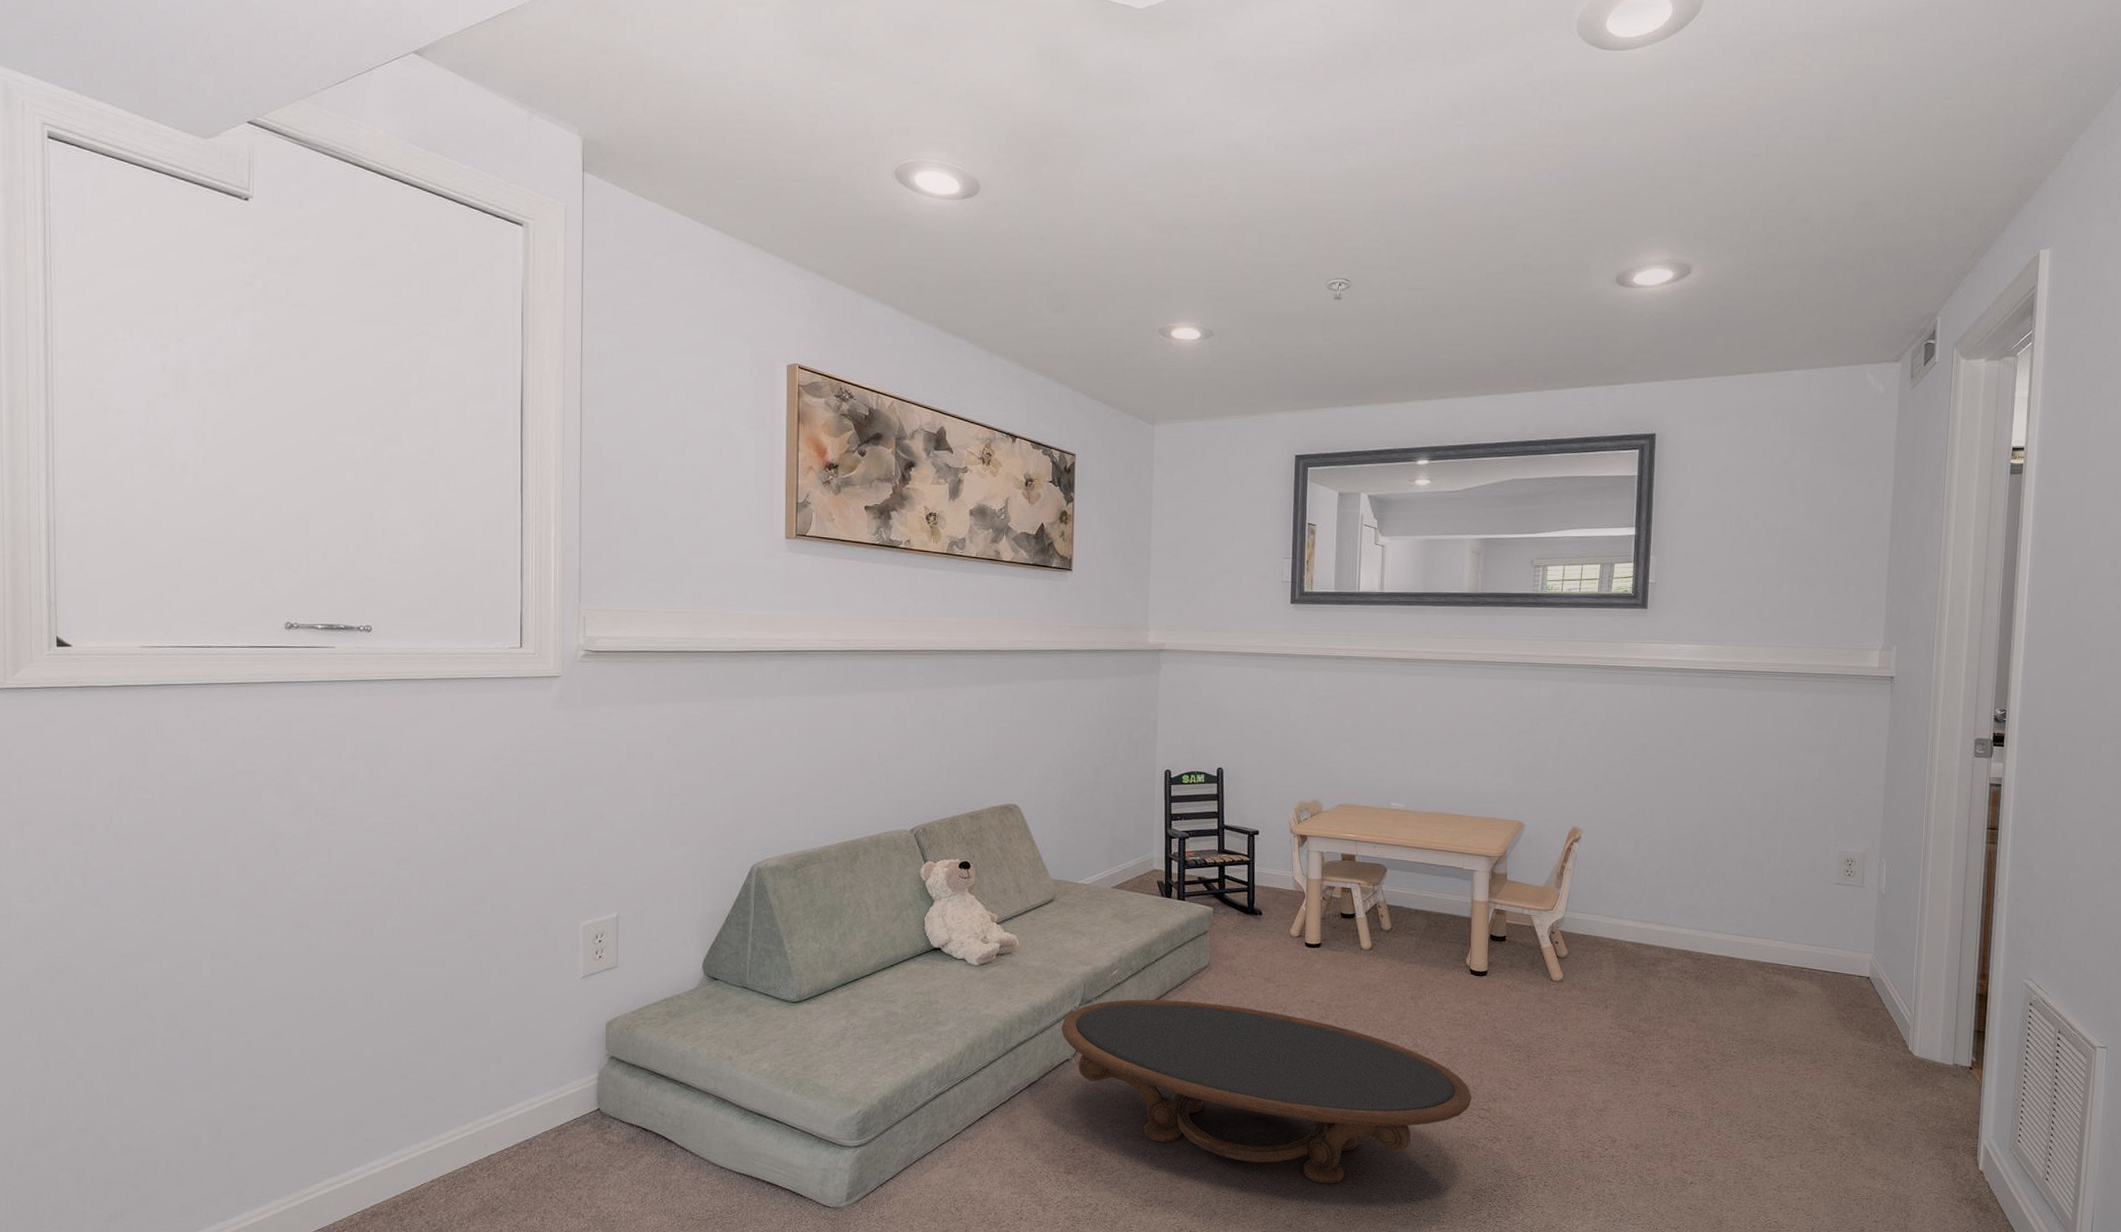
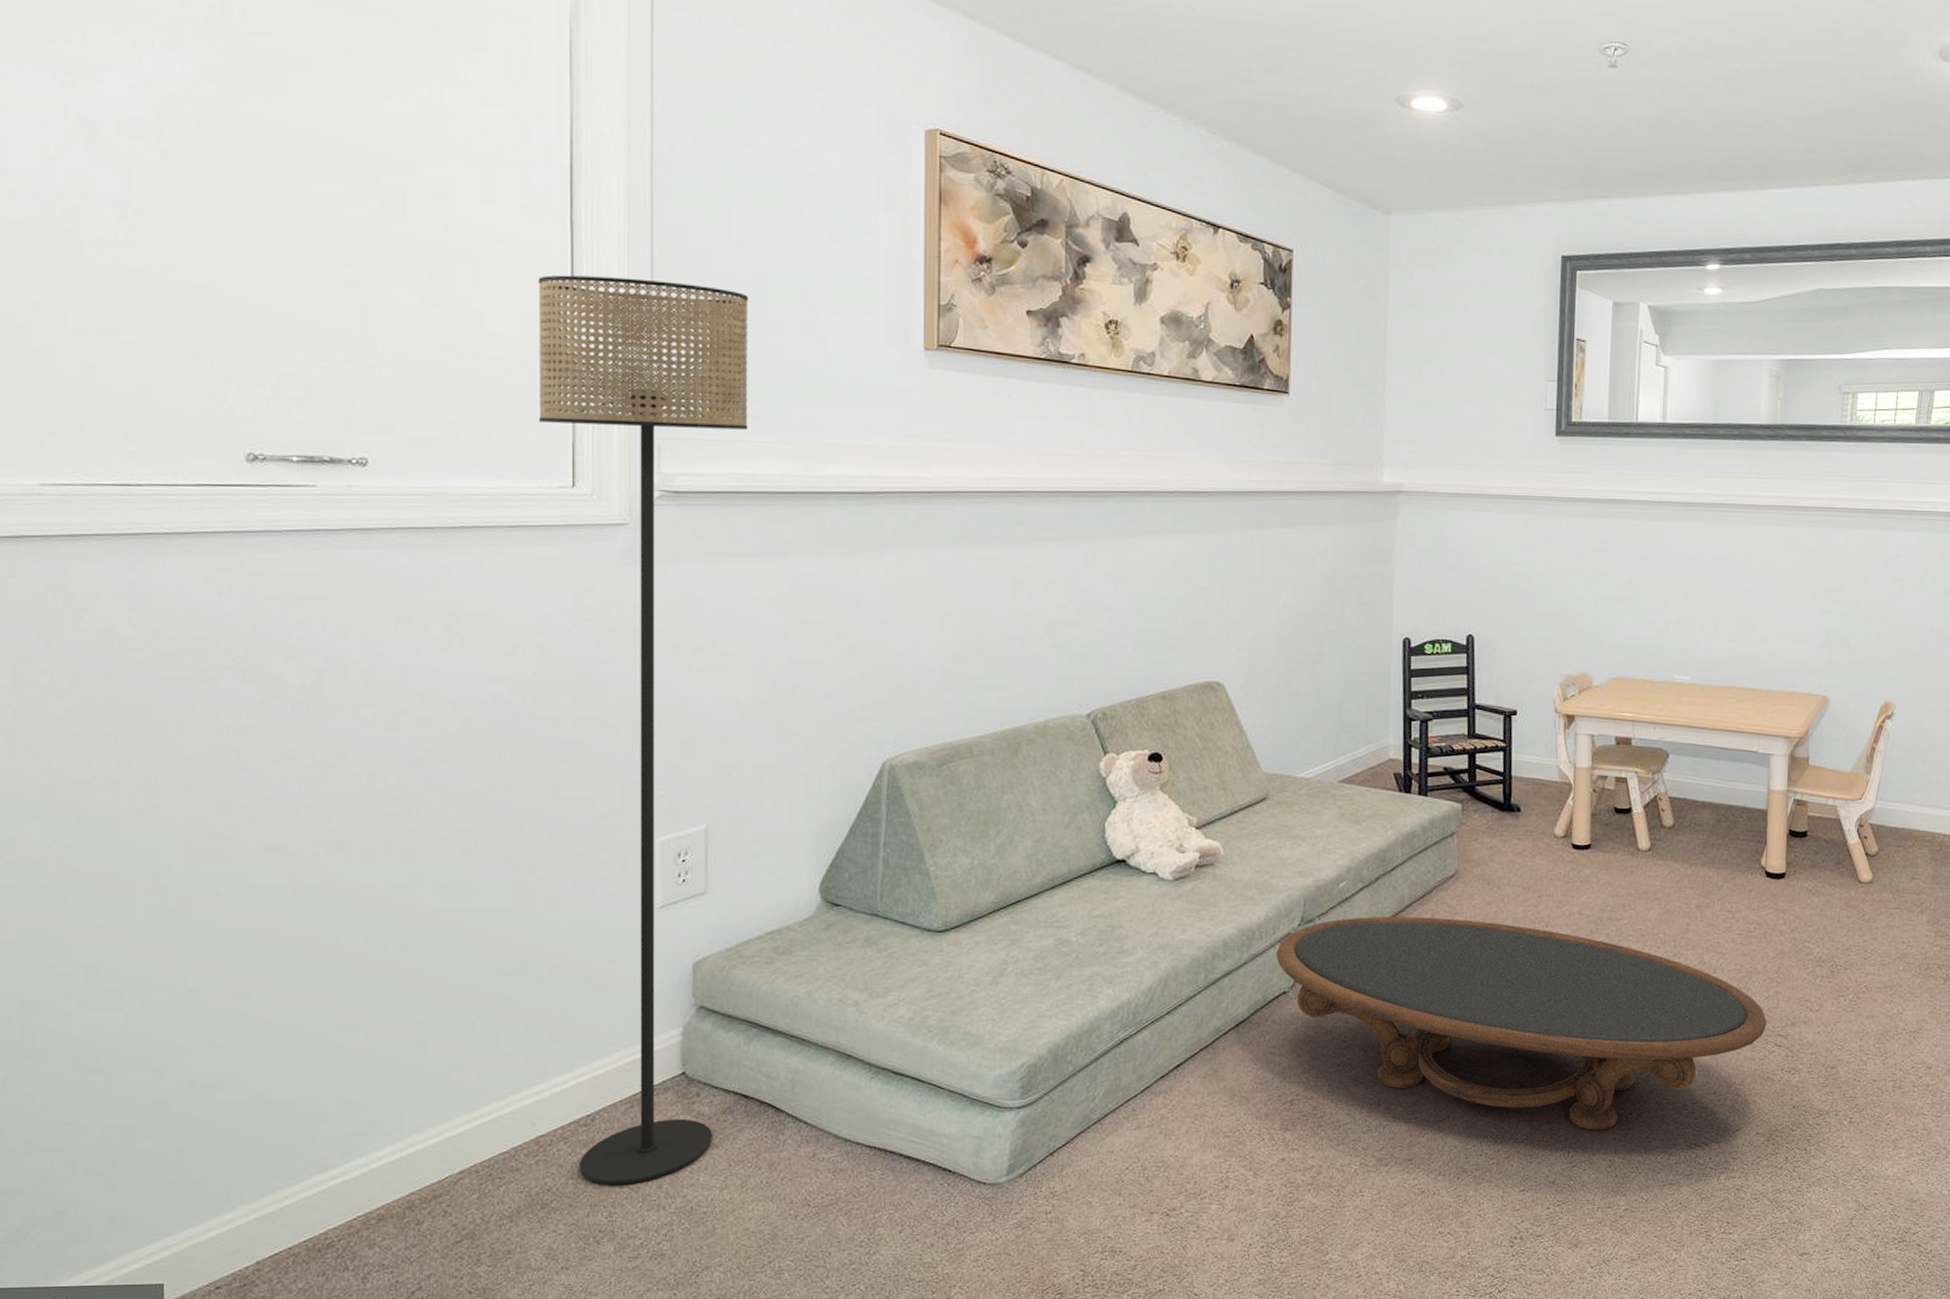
floor lamp: none [496,483,653,1196] -> present [538,275,749,1185]

